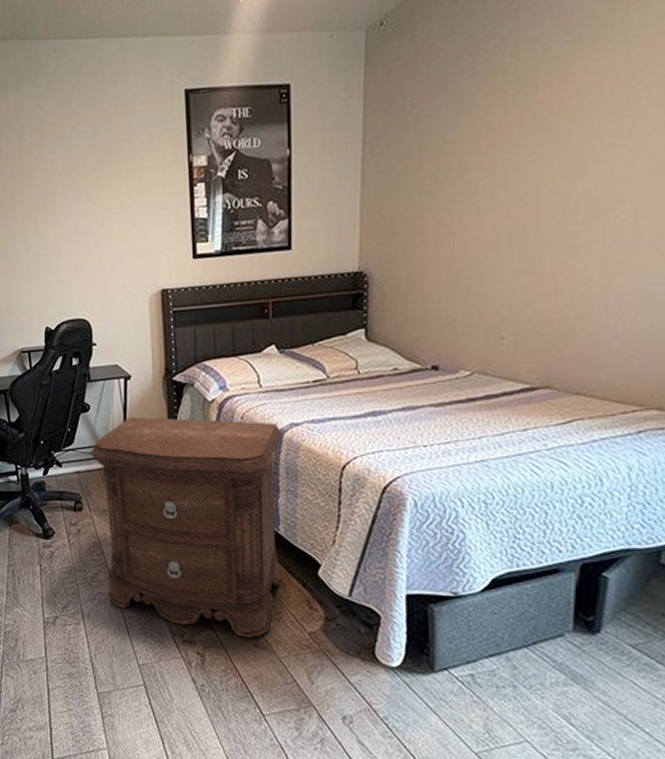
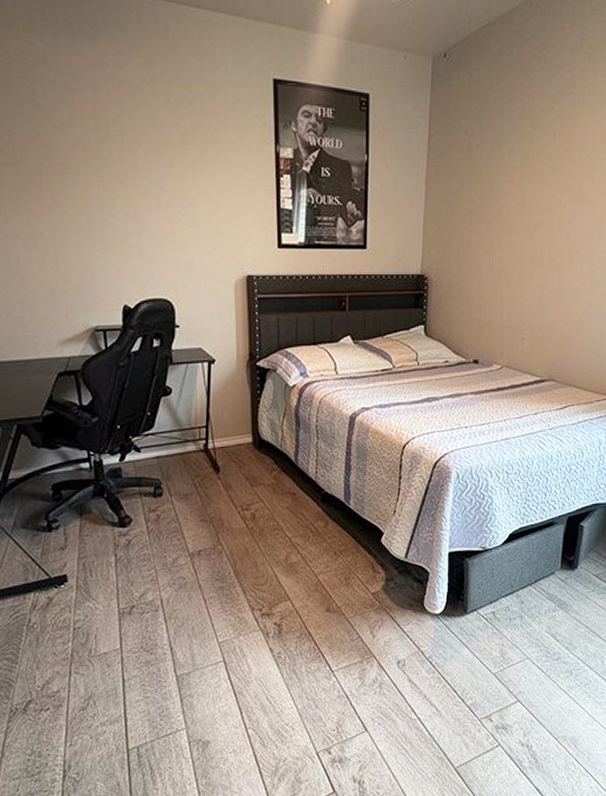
nightstand: present [91,416,283,638] -> none [172,400,355,604]

